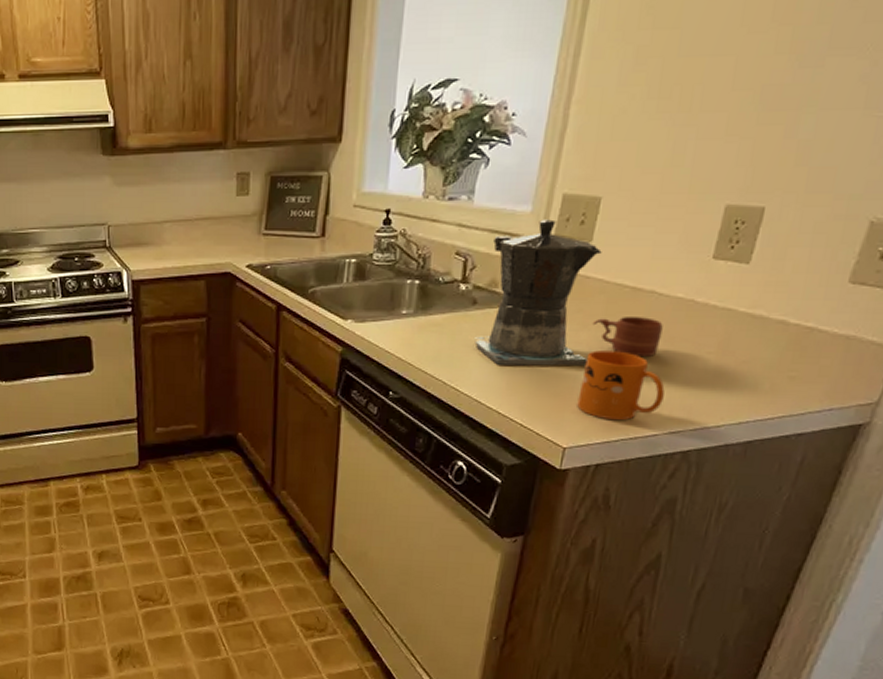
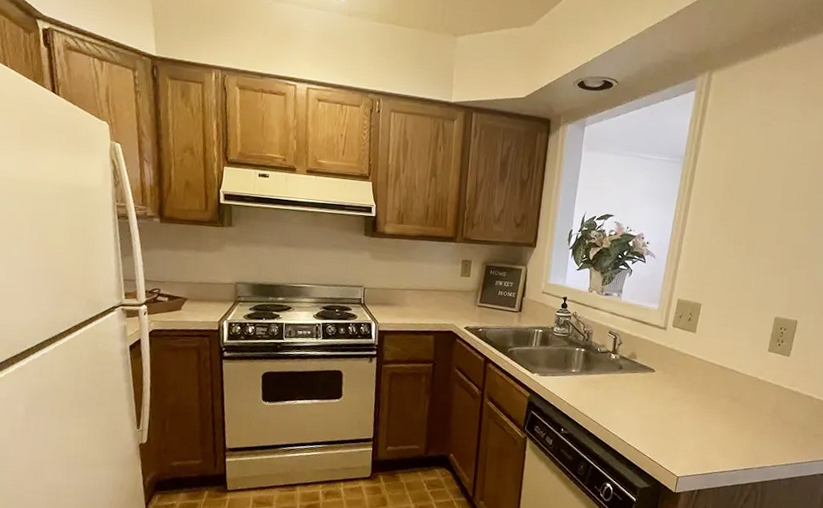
coffee maker: present [474,219,602,366] -> none [620,315,702,418]
mug: present [577,350,665,421] -> none [686,408,741,459]
mug: present [592,317,663,358] -> none [695,385,739,415]

